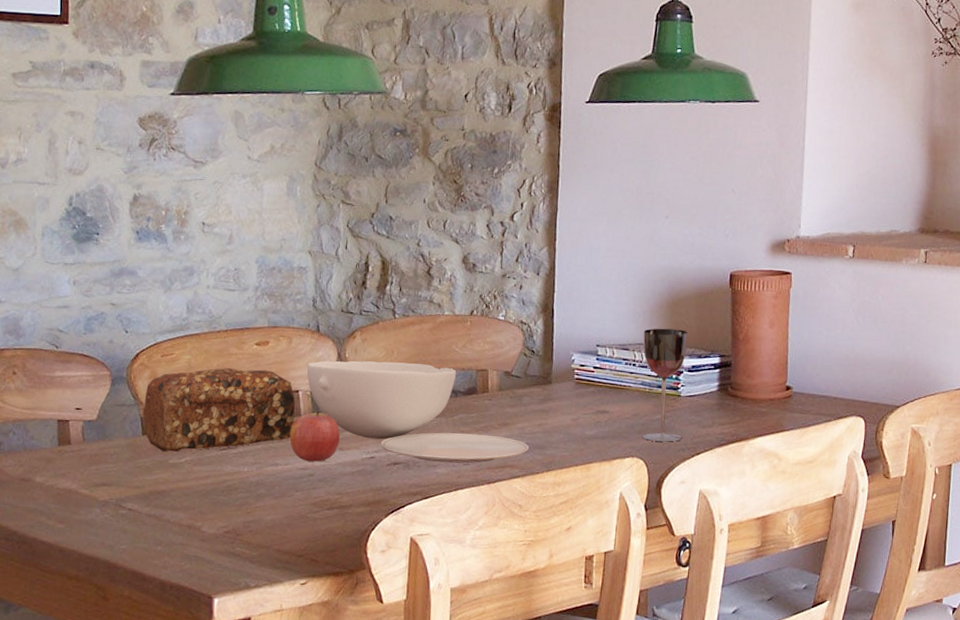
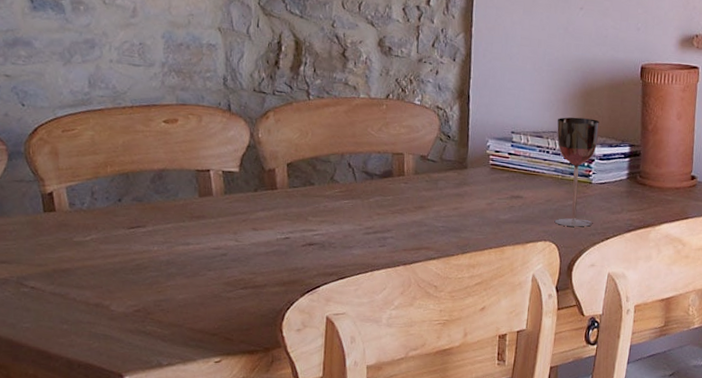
bread loaf: present [142,368,296,452] -> none [43,145,207,230]
apple: present [289,409,340,462] -> none [201,189,254,242]
bowl: present [306,360,457,440] -> none [218,140,373,221]
plate: present [381,432,529,464] -> none [296,214,444,246]

